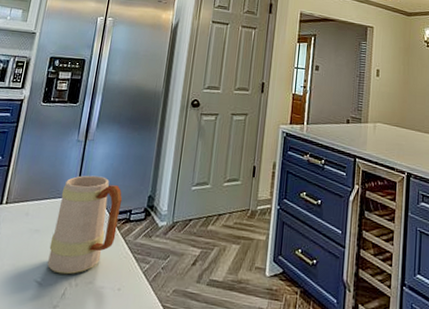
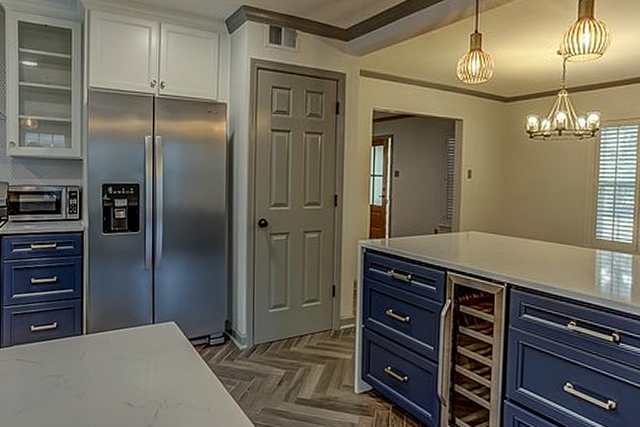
mug: present [47,175,123,275] -> none [135,303,200,397]

